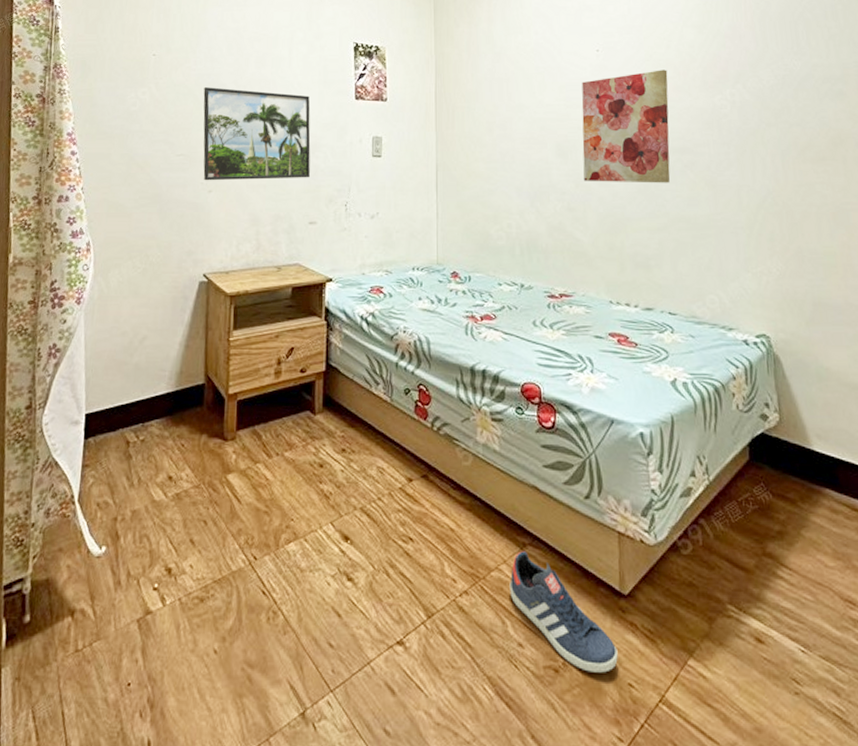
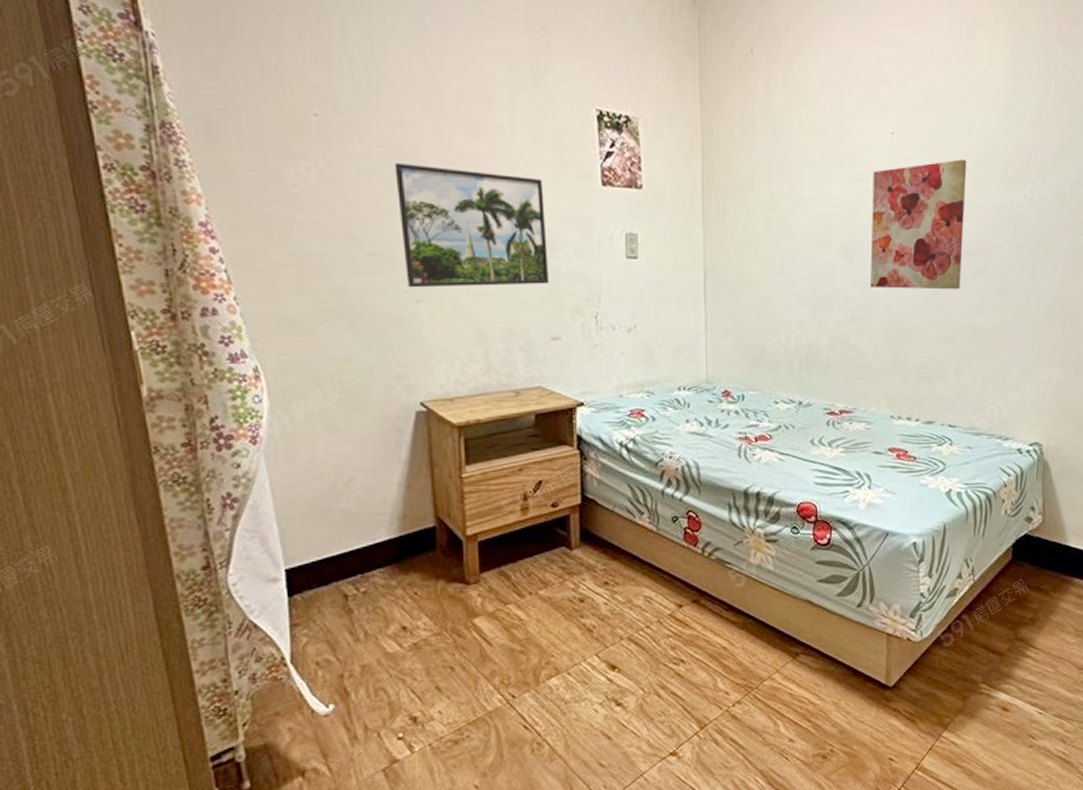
sneaker: present [509,551,618,673] -> none [782,659,881,754]

